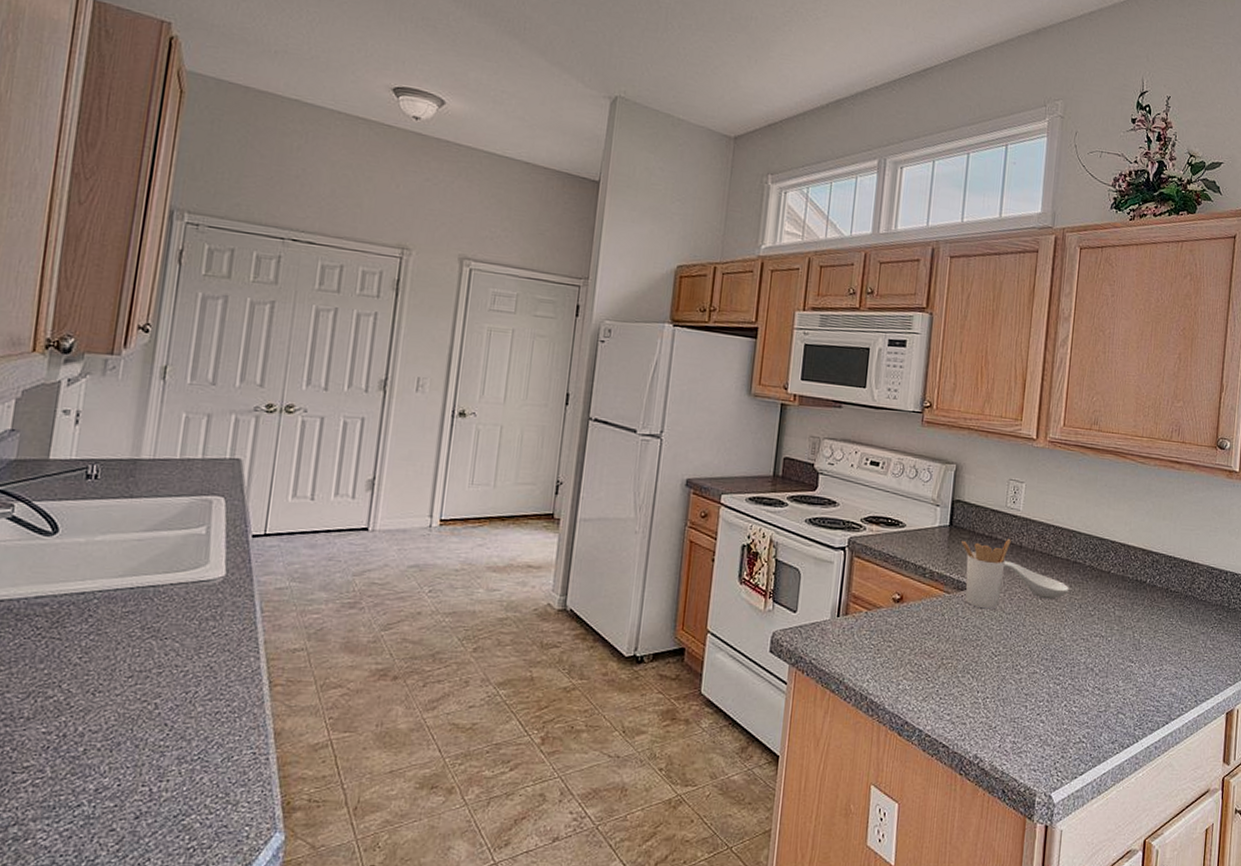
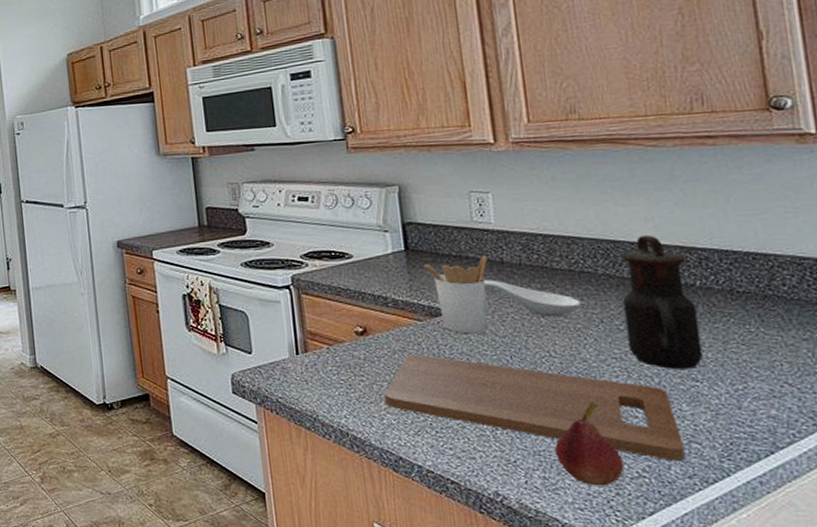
cutting board: none [904,624,1114,729] -> present [384,354,686,461]
fruit: none [1025,675,1072,750] -> present [554,401,624,486]
teapot: none [1094,536,1145,652] -> present [620,234,703,369]

